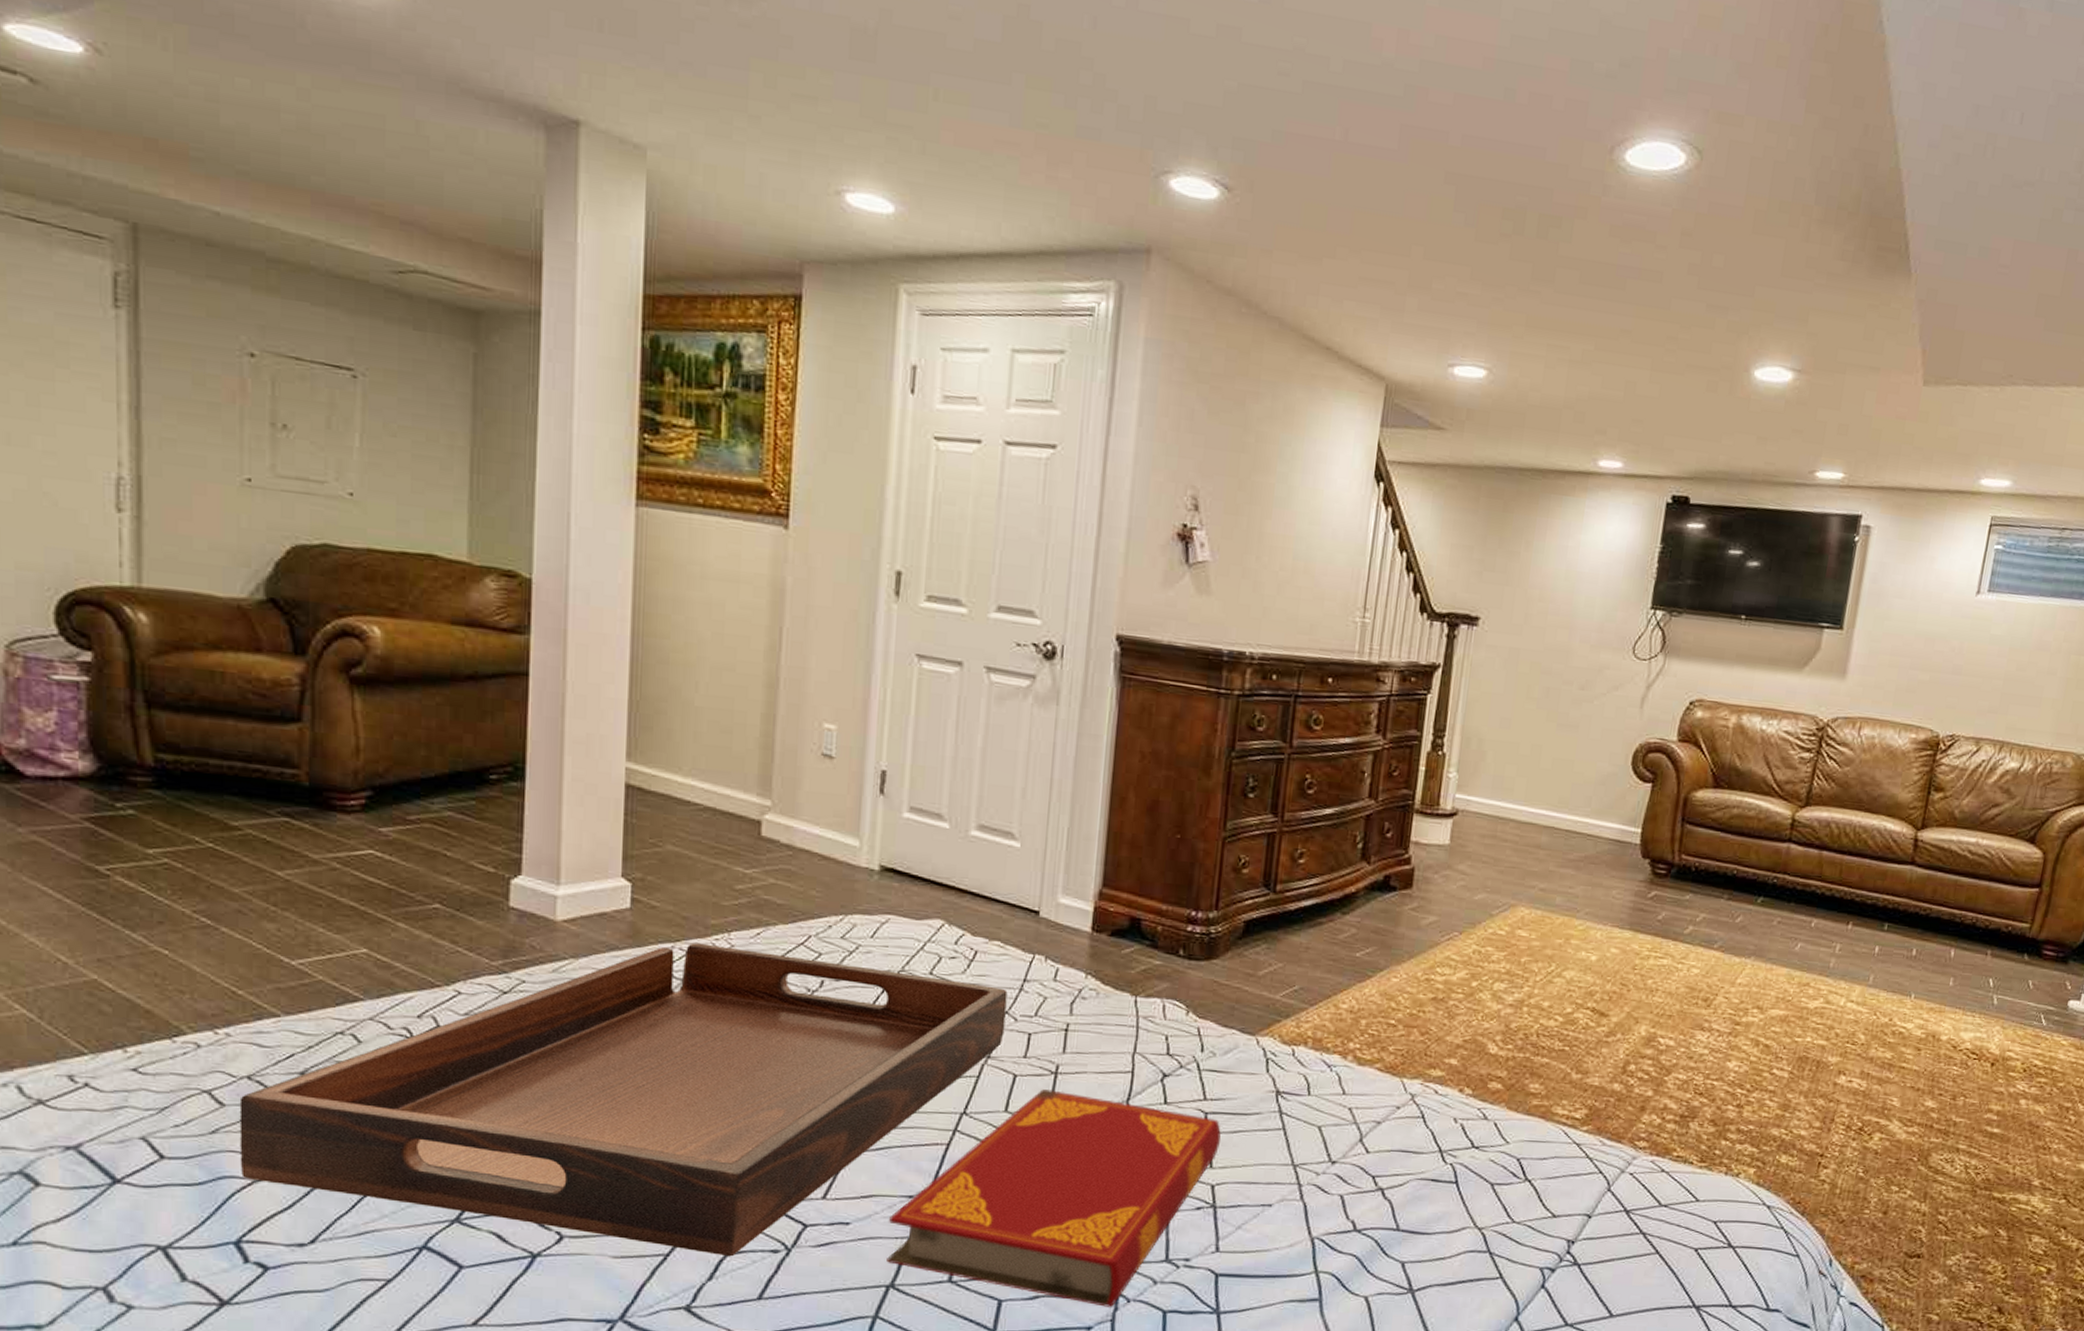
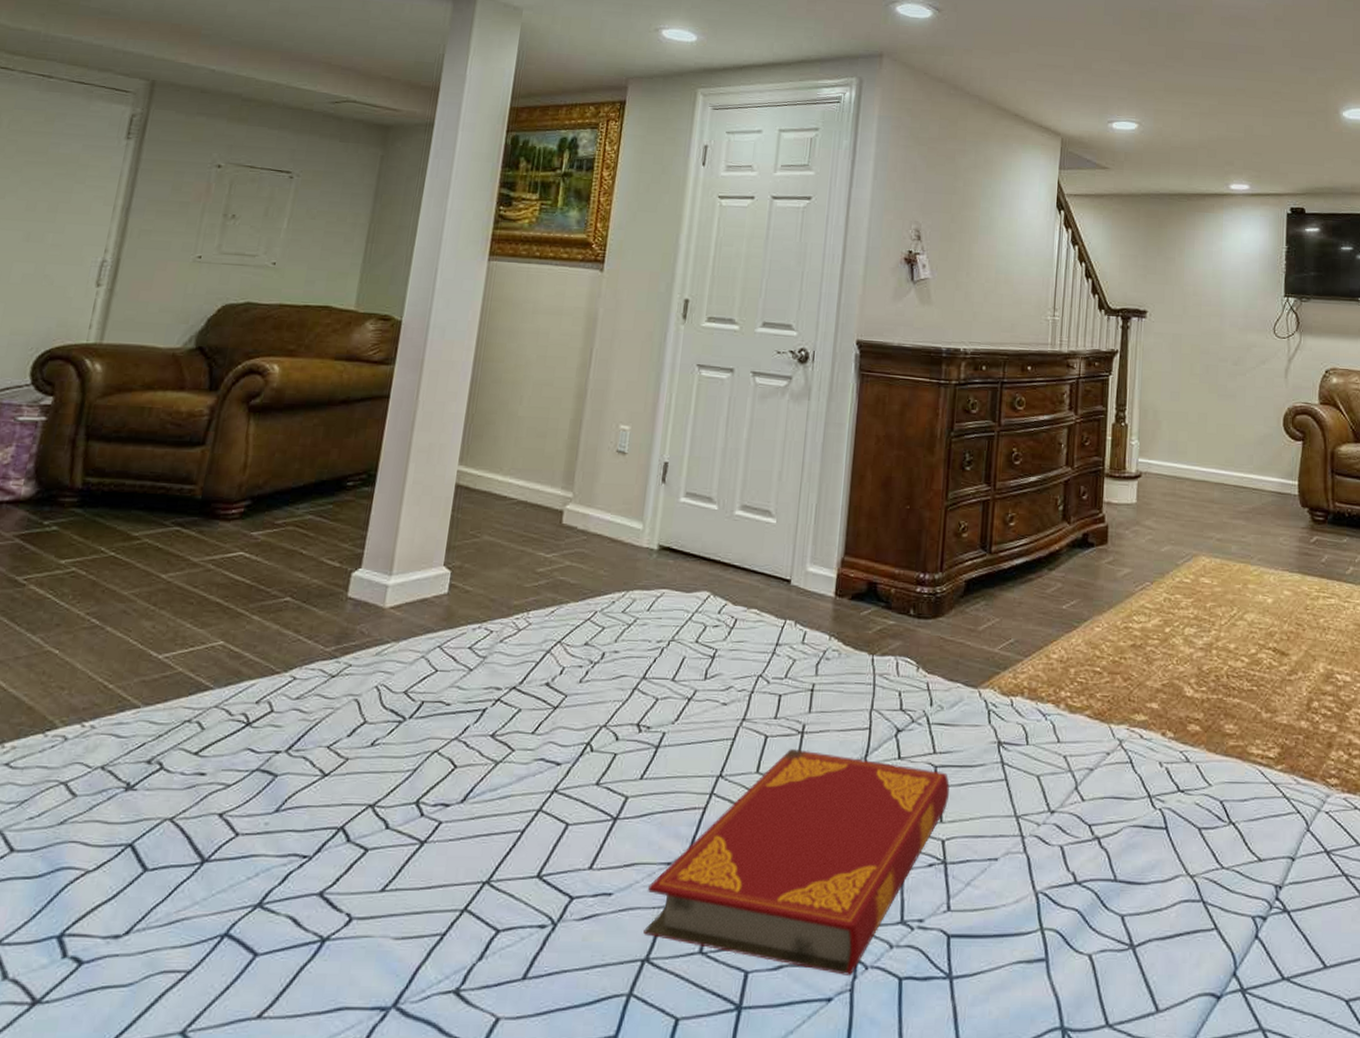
serving tray: present [239,943,1008,1257] -> none [77,622,762,934]

